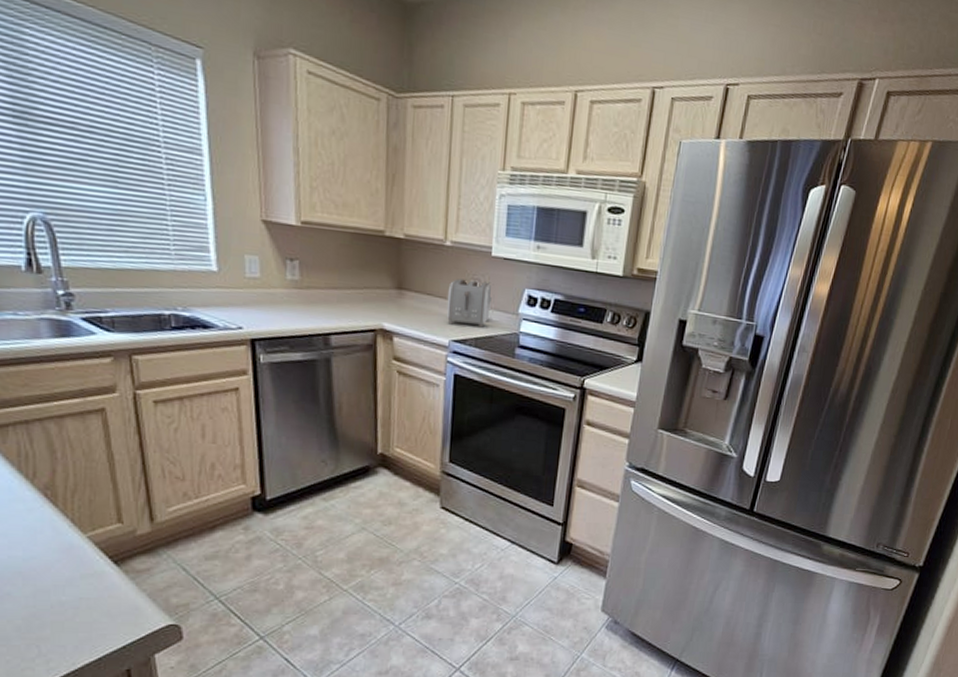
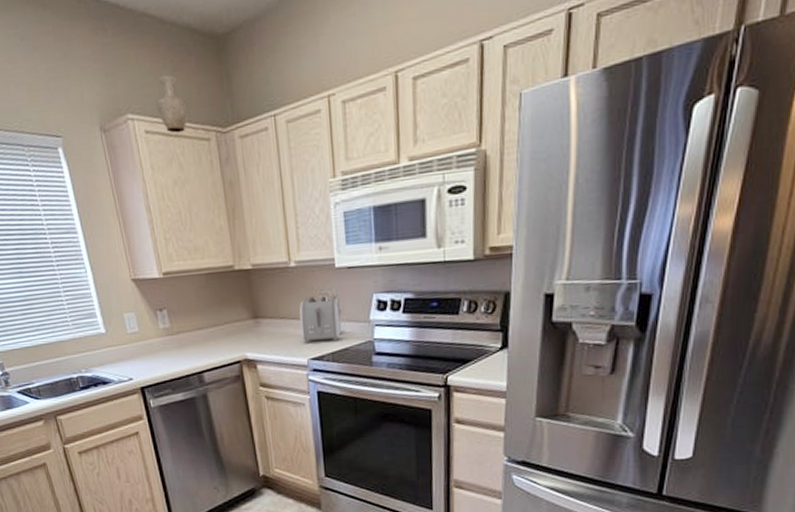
vase: none [325,21,362,85] -> present [156,74,189,134]

